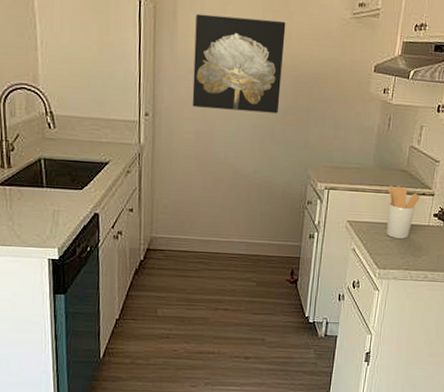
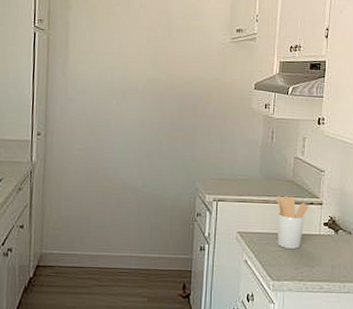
wall art: present [192,14,286,114] -> none [82,42,170,130]

